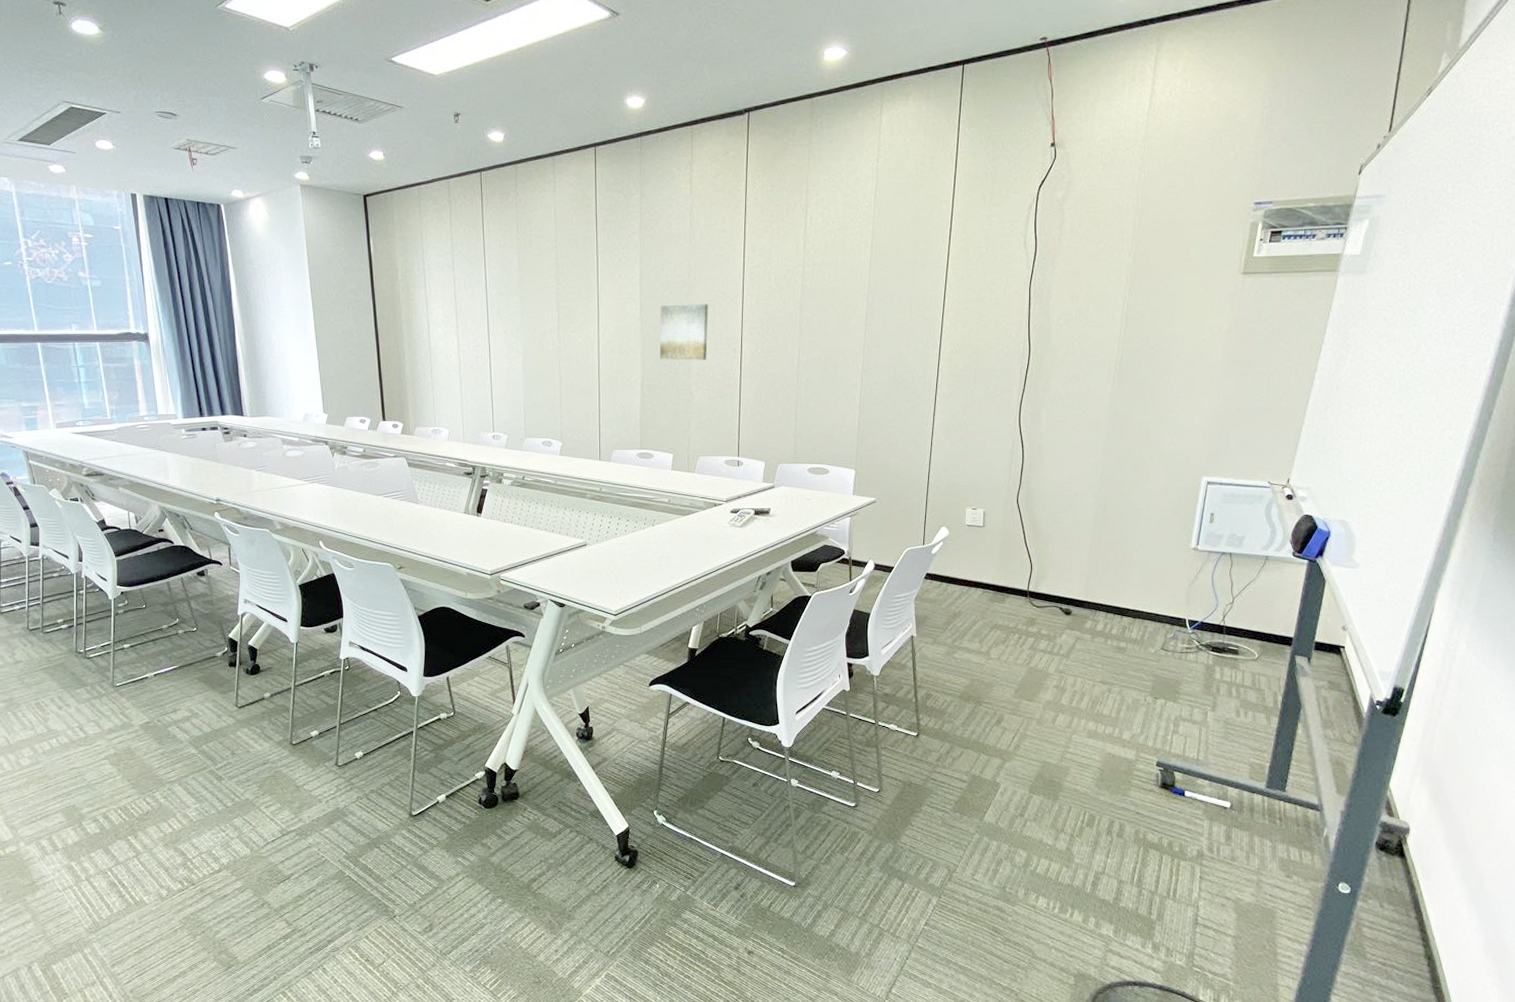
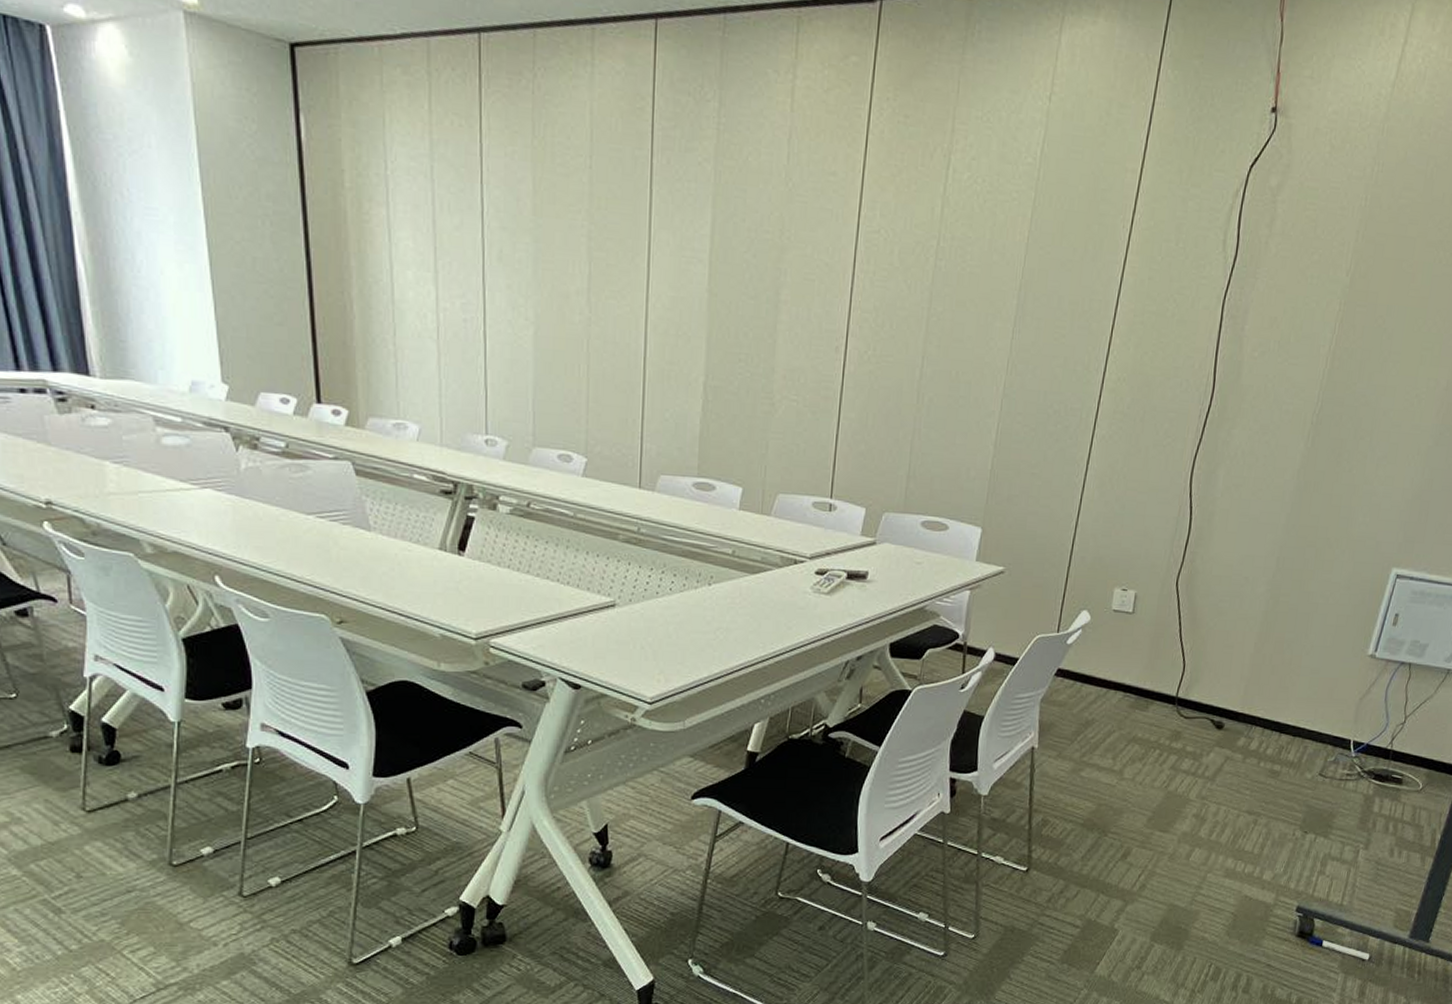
wall art: present [659,304,708,360] -> none [732,273,805,359]

